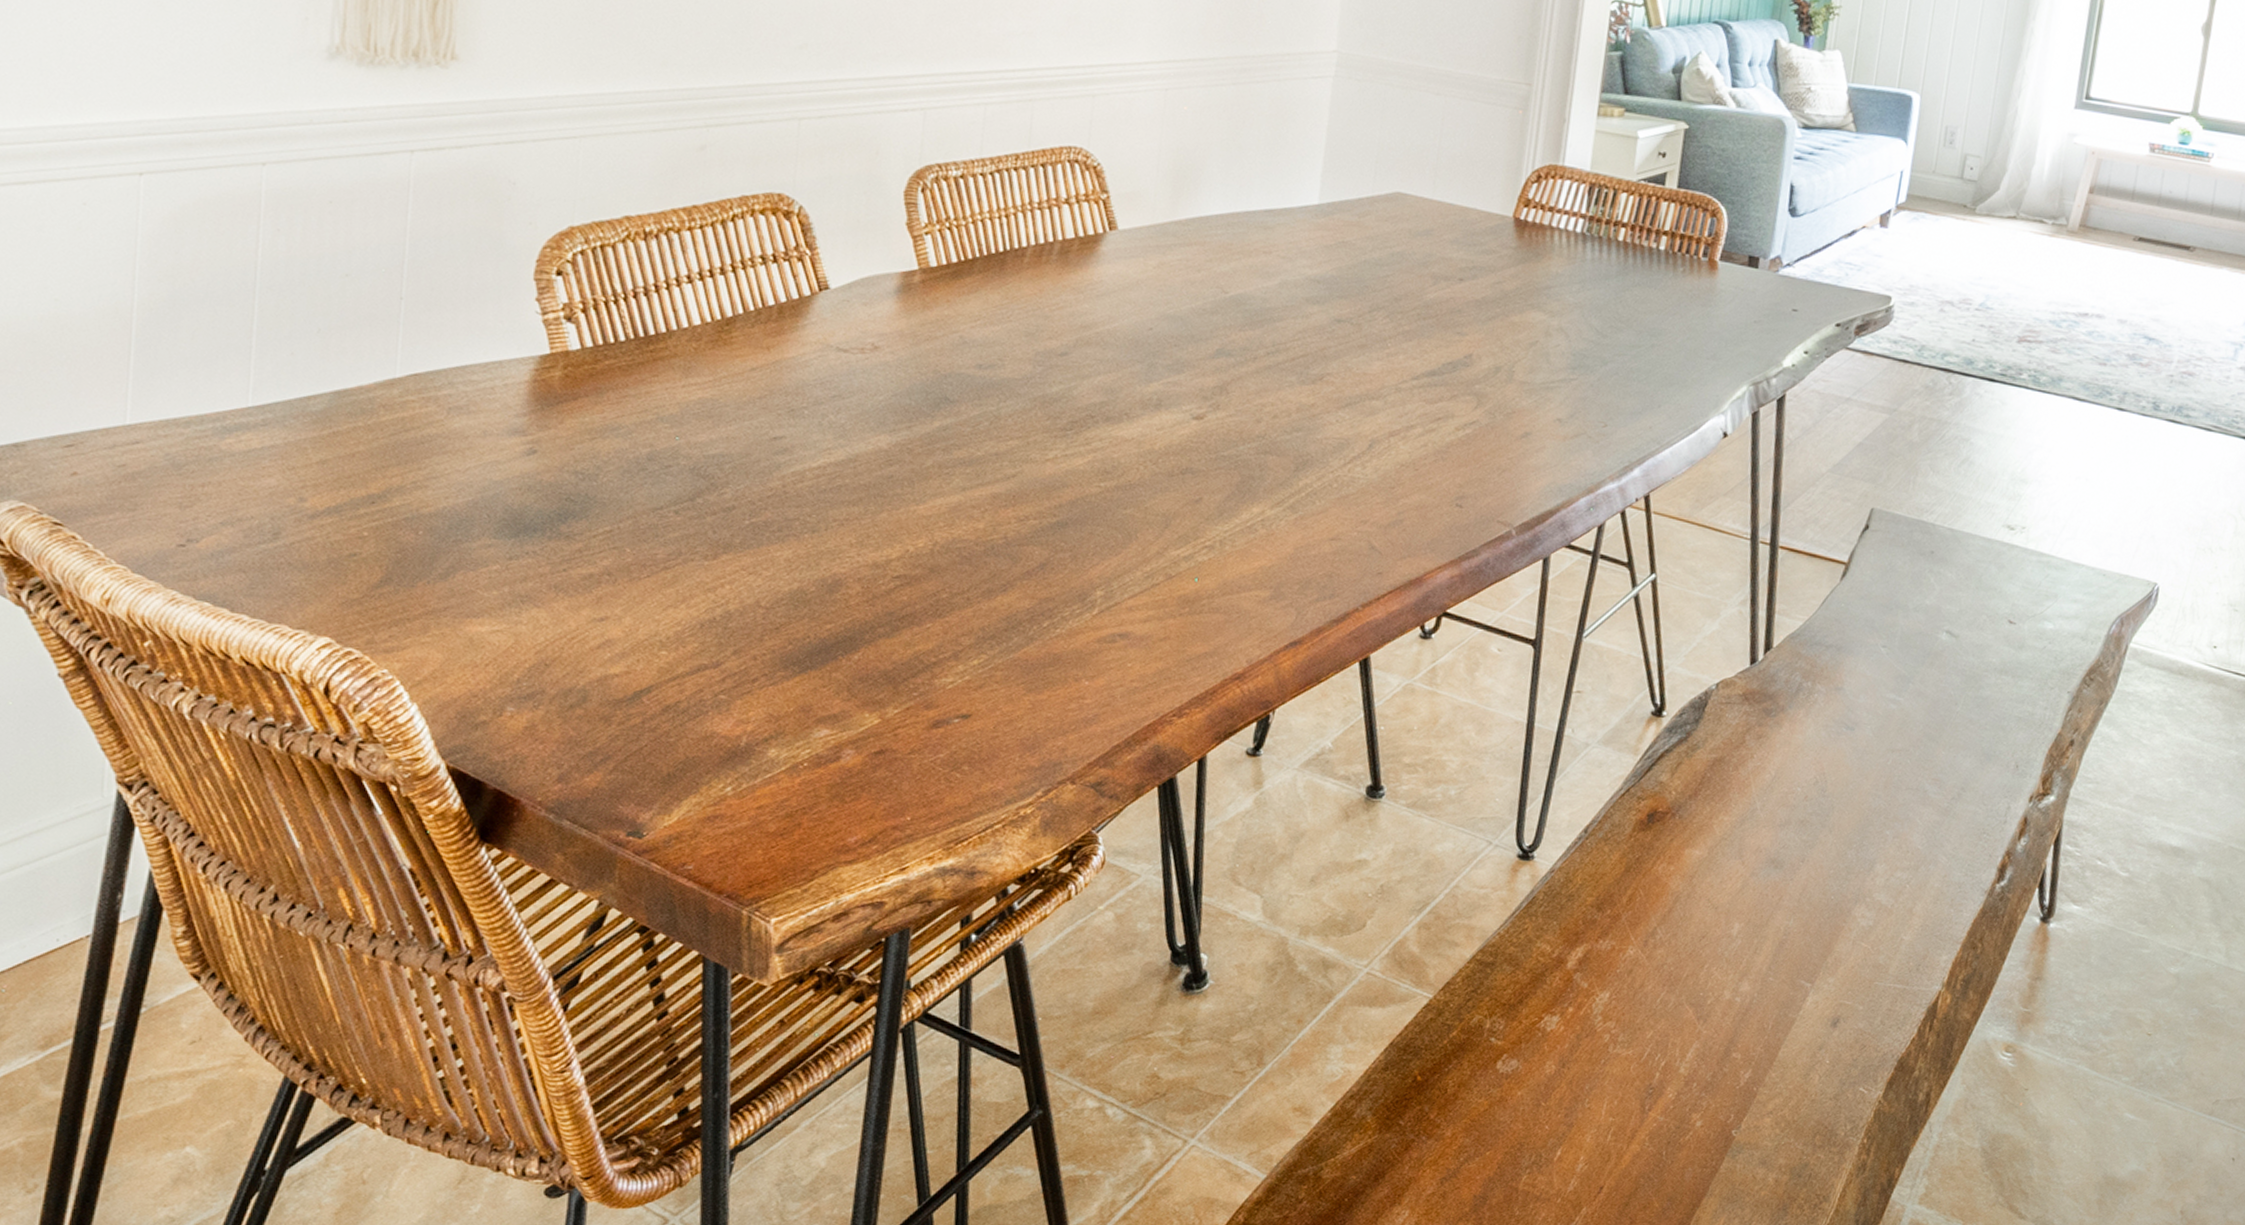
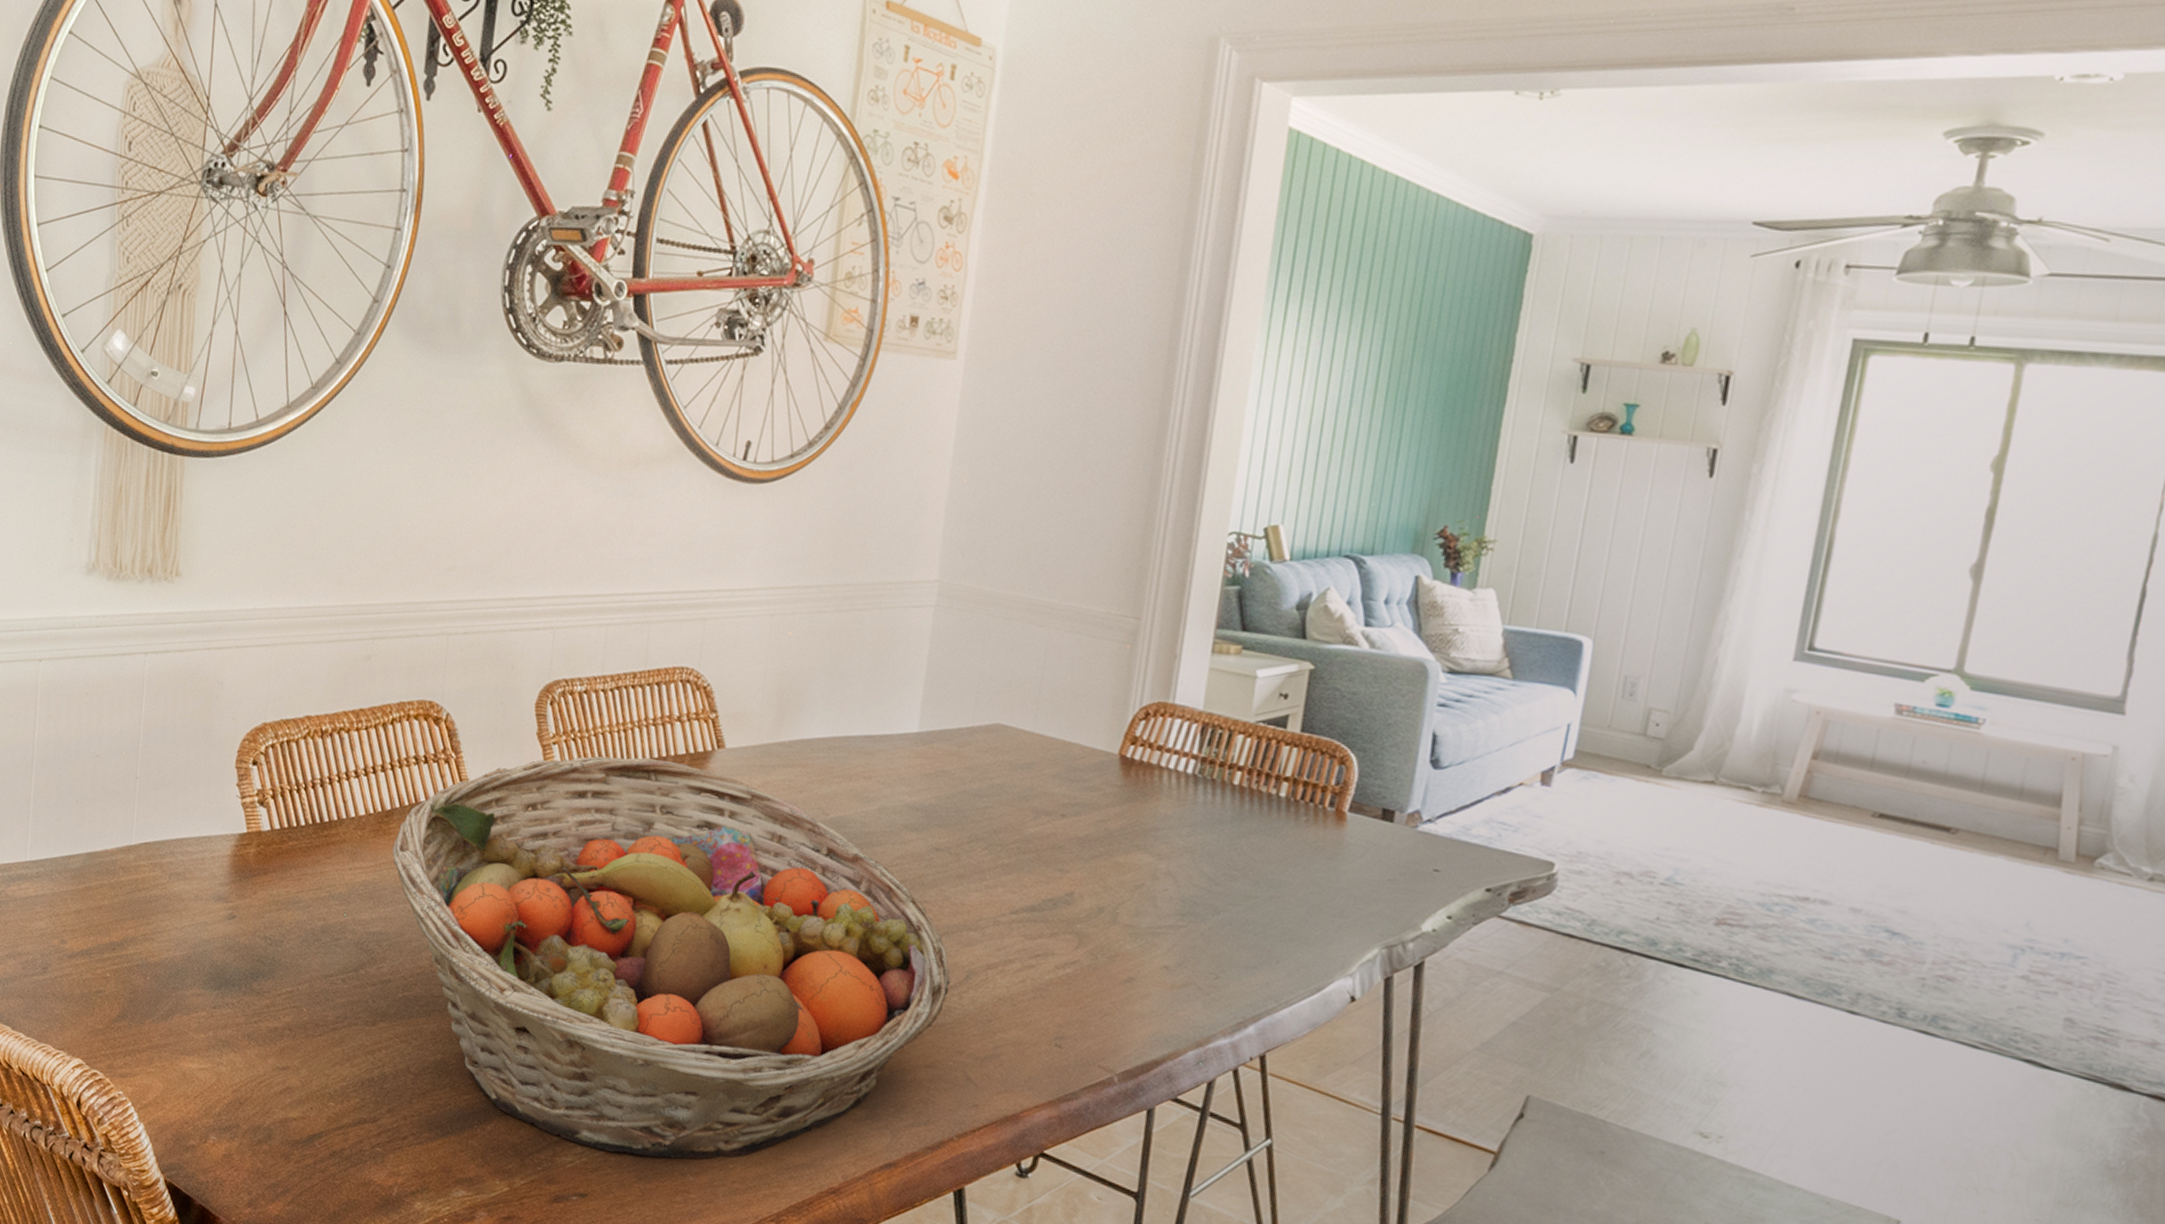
fruit basket: none [734,243,1353,667] -> present [392,756,950,1160]

